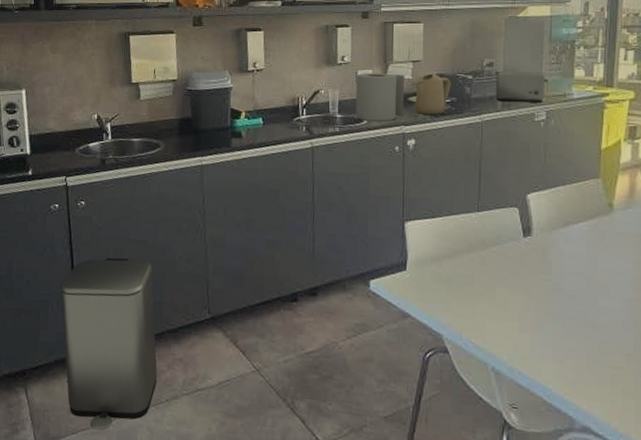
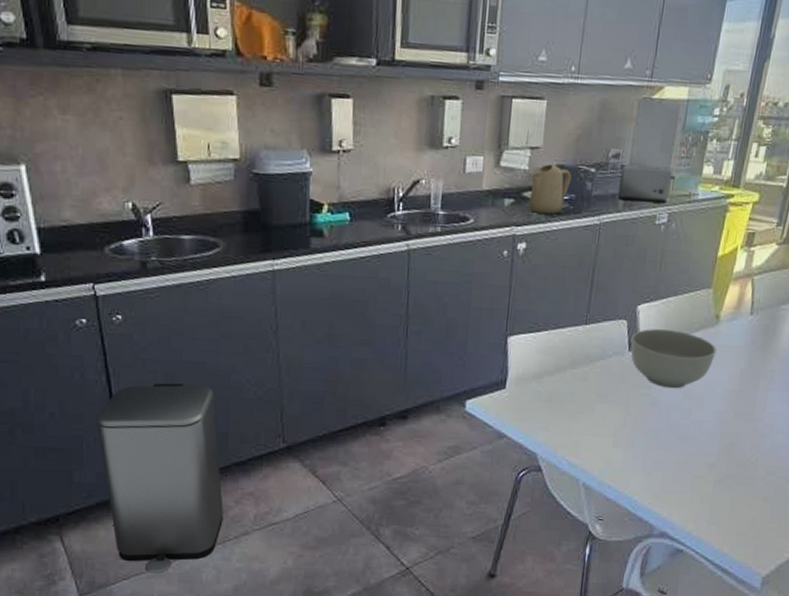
paper towel roll: present [356,72,405,121] -> none [461,160,521,221]
bowl: none [524,216,615,275] -> present [630,329,717,389]

